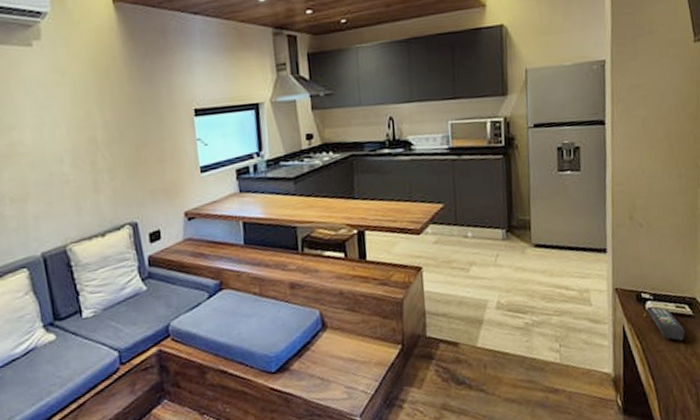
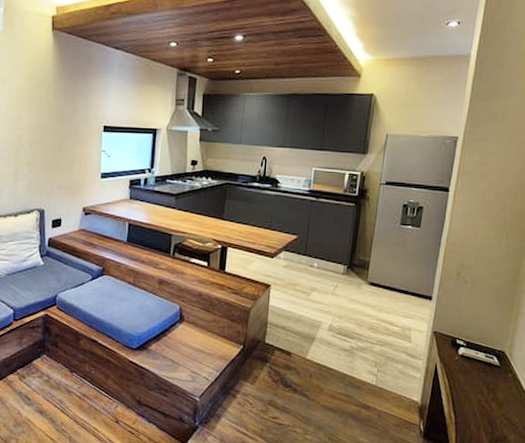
remote control: present [646,306,685,341] -> none [459,352,490,385]

